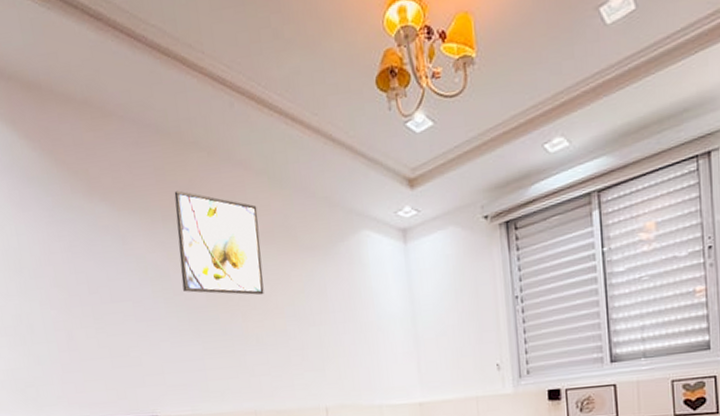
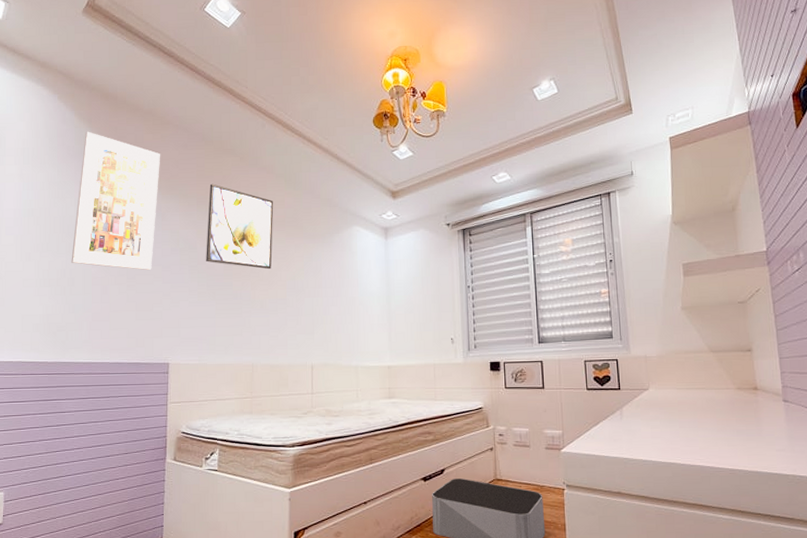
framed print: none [11,136,121,308] -> present [71,131,161,270]

